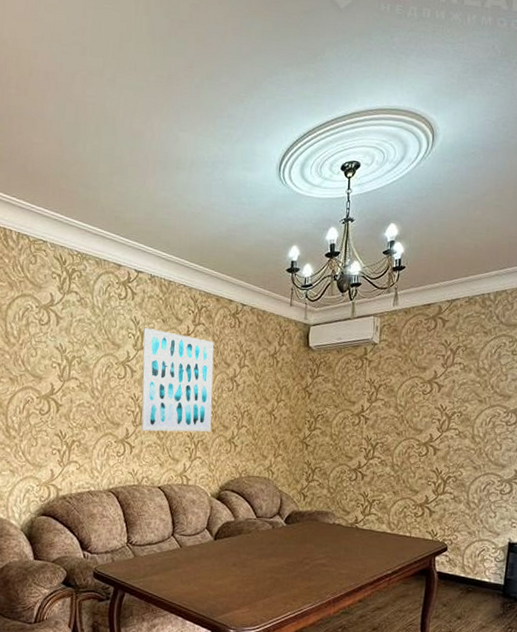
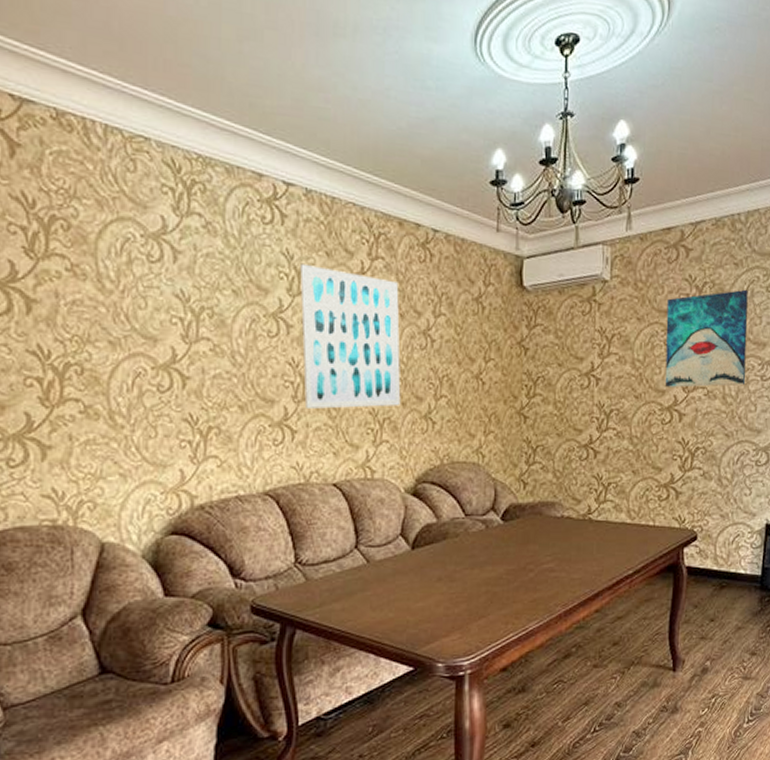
wall art: none [422,352,496,429] -> present [664,289,748,388]

